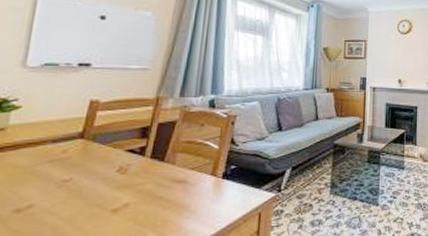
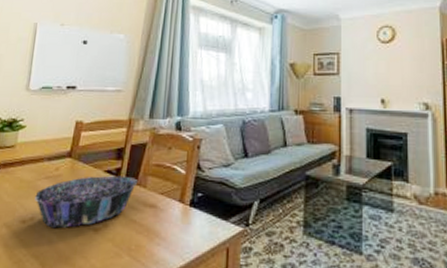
decorative bowl: none [33,154,166,215] -> present [35,175,138,229]

